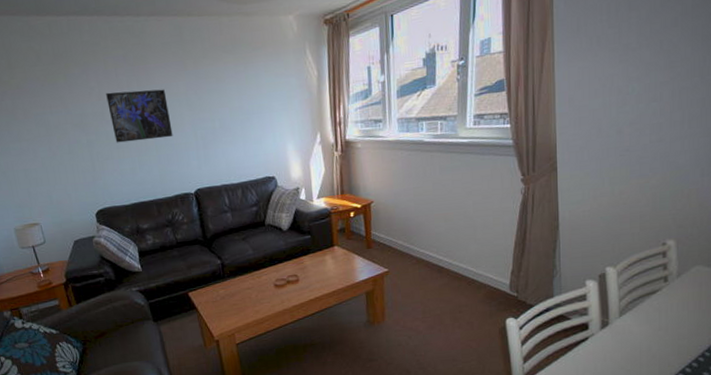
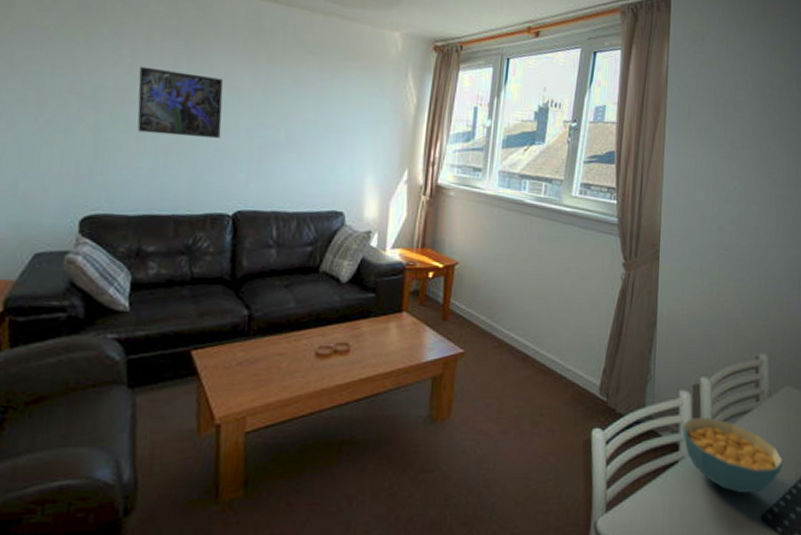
cereal bowl: none [591,300,696,360] -> present [682,416,784,494]

